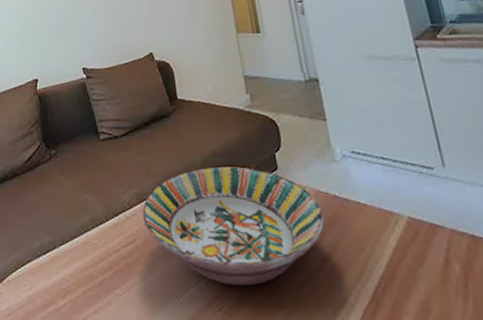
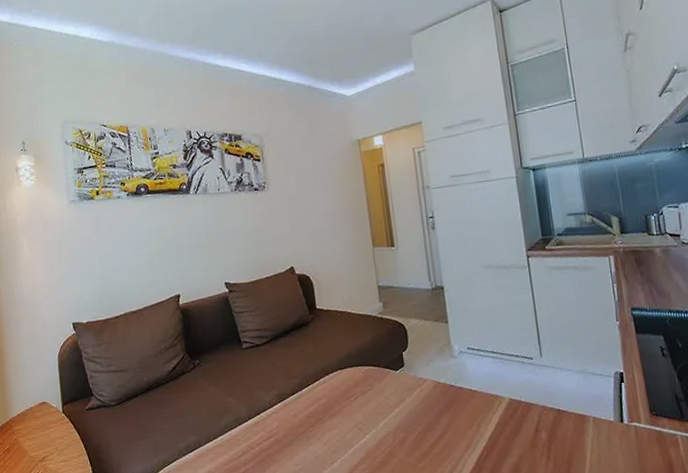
serving bowl: present [142,166,325,285] -> none [282,365,442,465]

